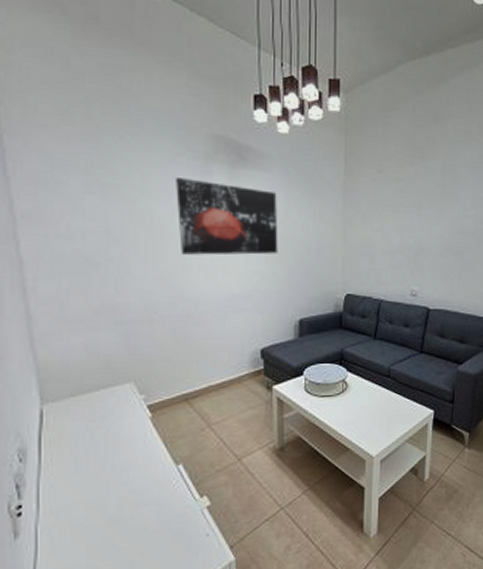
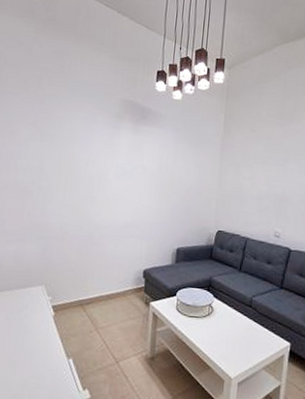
wall art: present [176,178,278,255] -> none [91,131,168,193]

